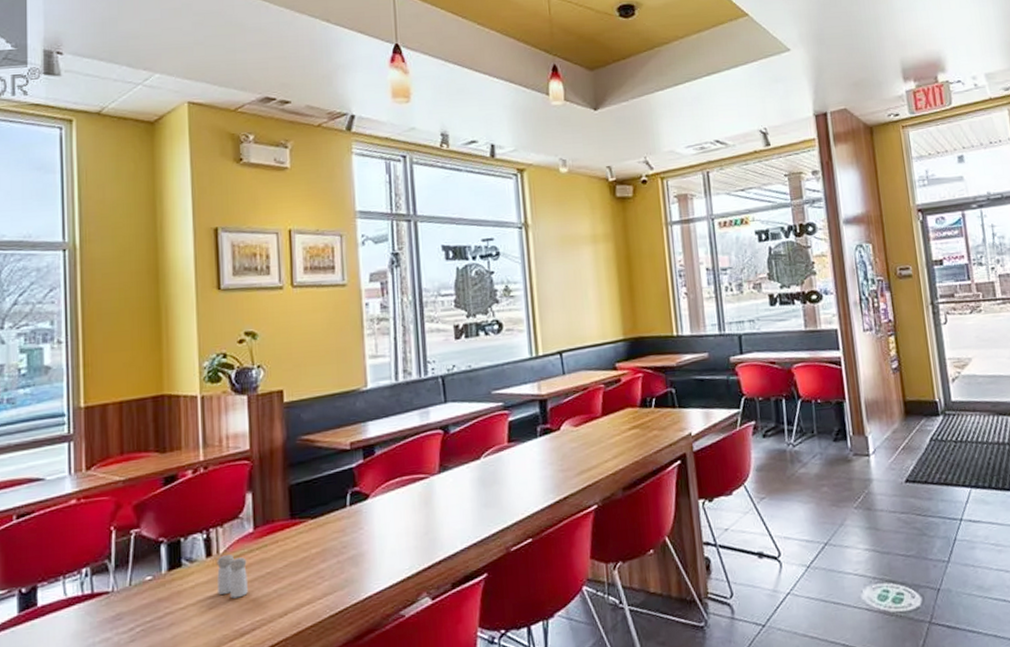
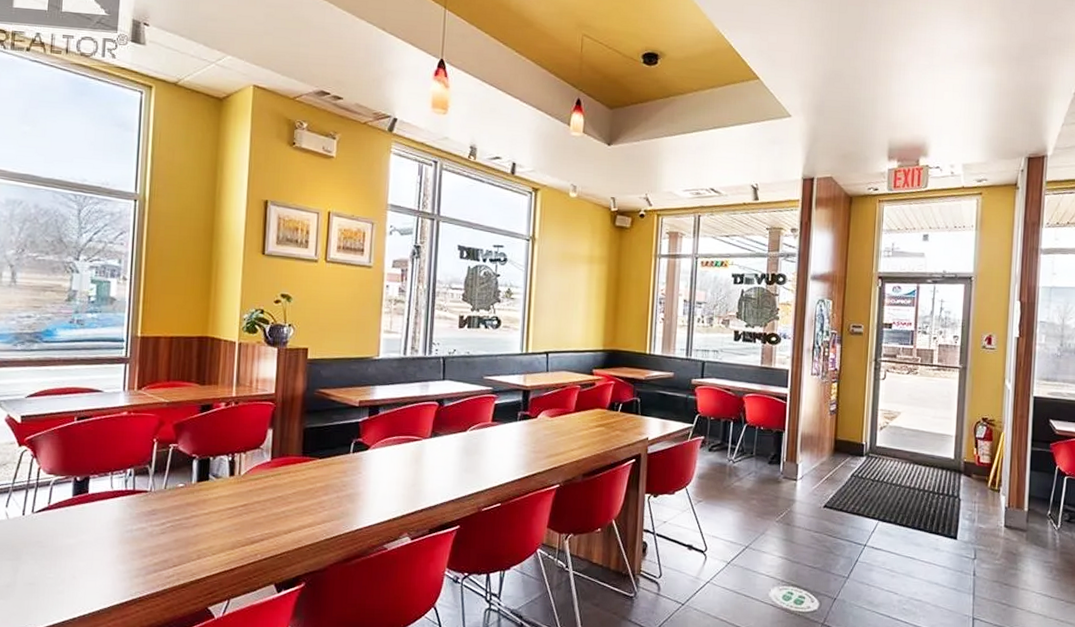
salt and pepper shaker: present [217,554,248,599] -> none [236,476,263,513]

